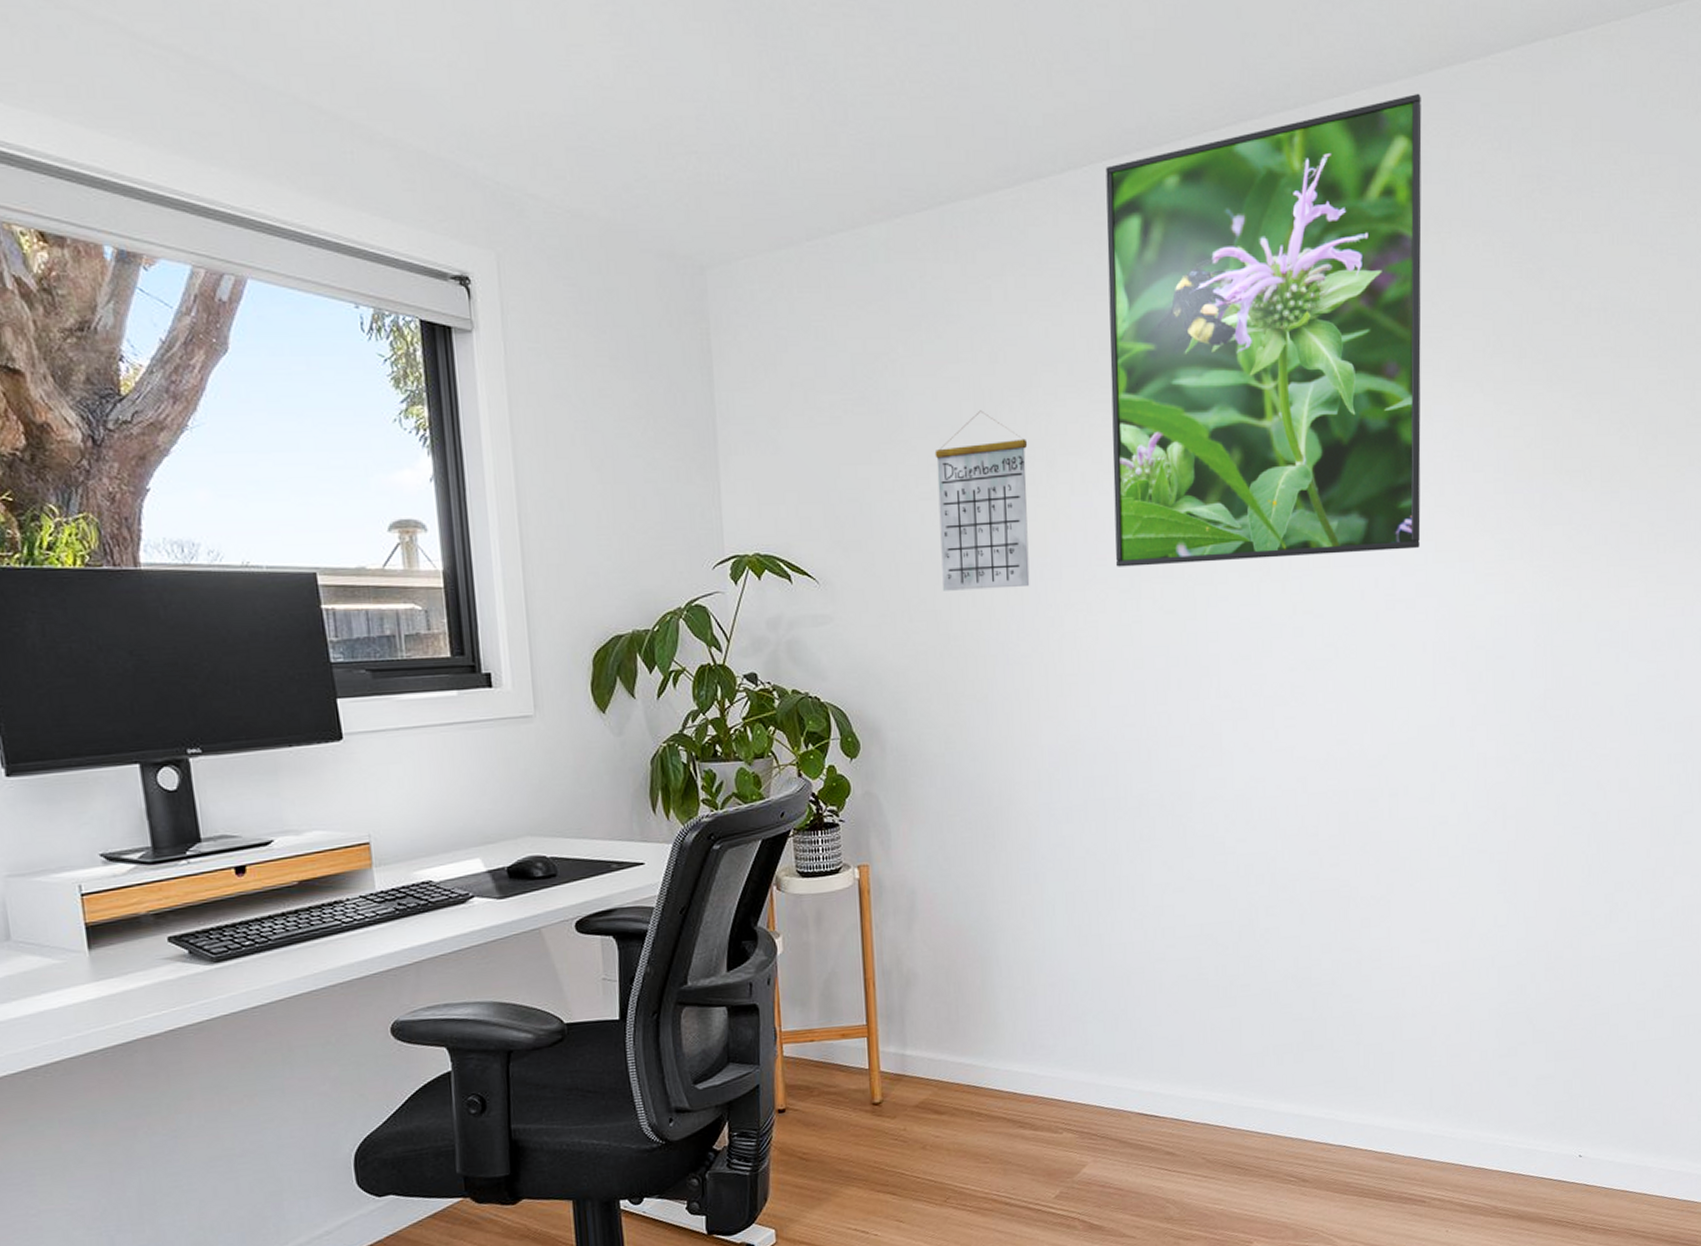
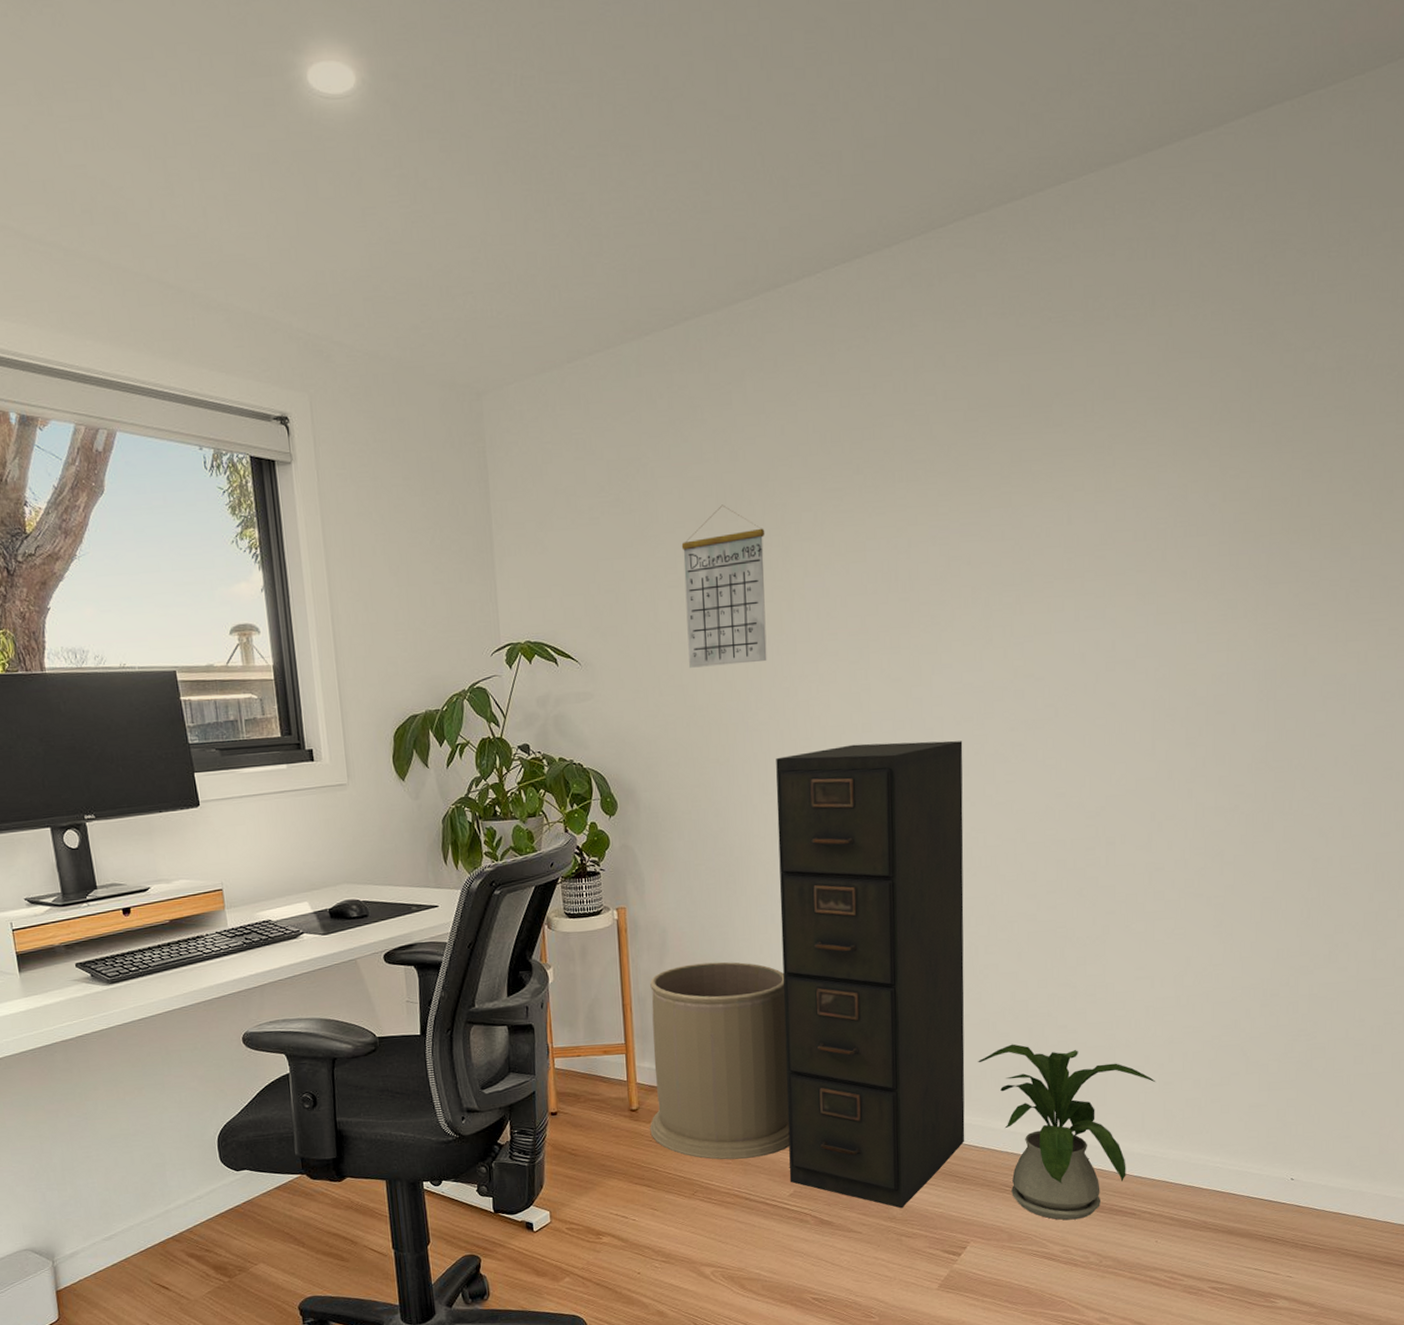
trash can: none [895,927,1056,1159] -> present [650,962,790,1160]
filing cabinet: none [1039,680,1247,1207] -> present [776,740,965,1209]
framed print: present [1105,93,1422,567] -> none [838,170,1150,641]
house plant: none [1260,1016,1444,1212] -> present [978,1044,1156,1221]

